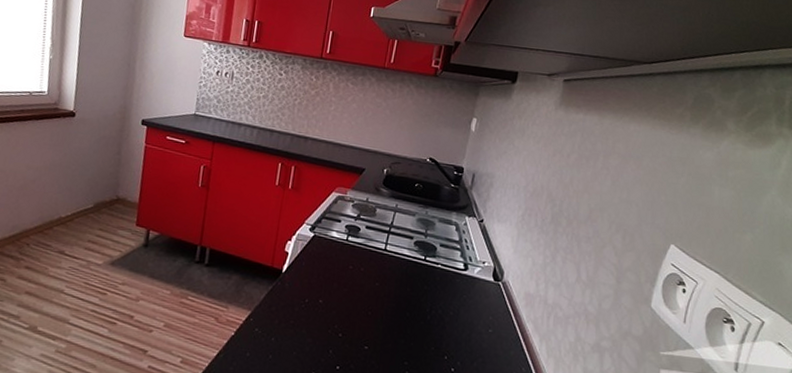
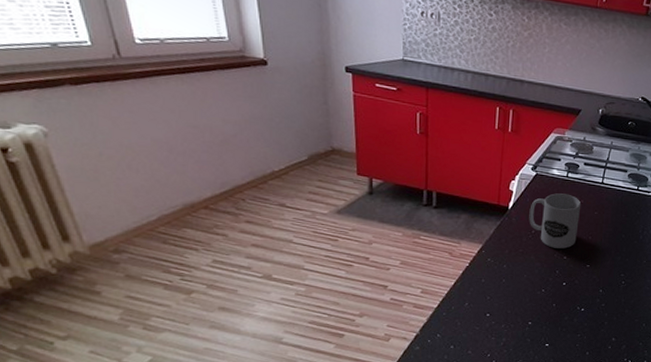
mug: none [303,258,361,324] -> present [529,193,582,249]

